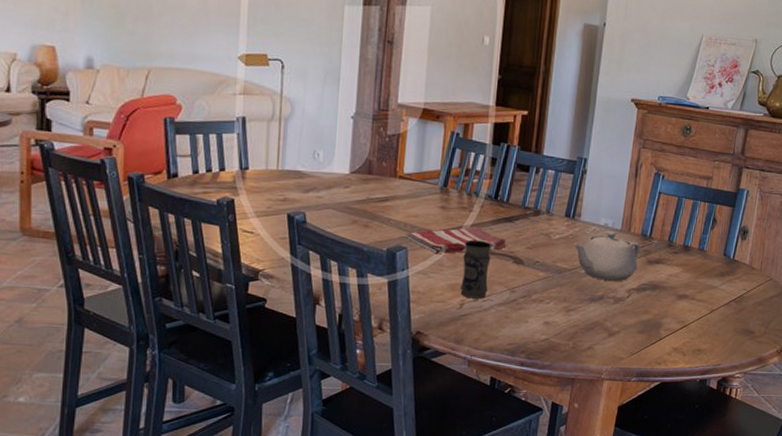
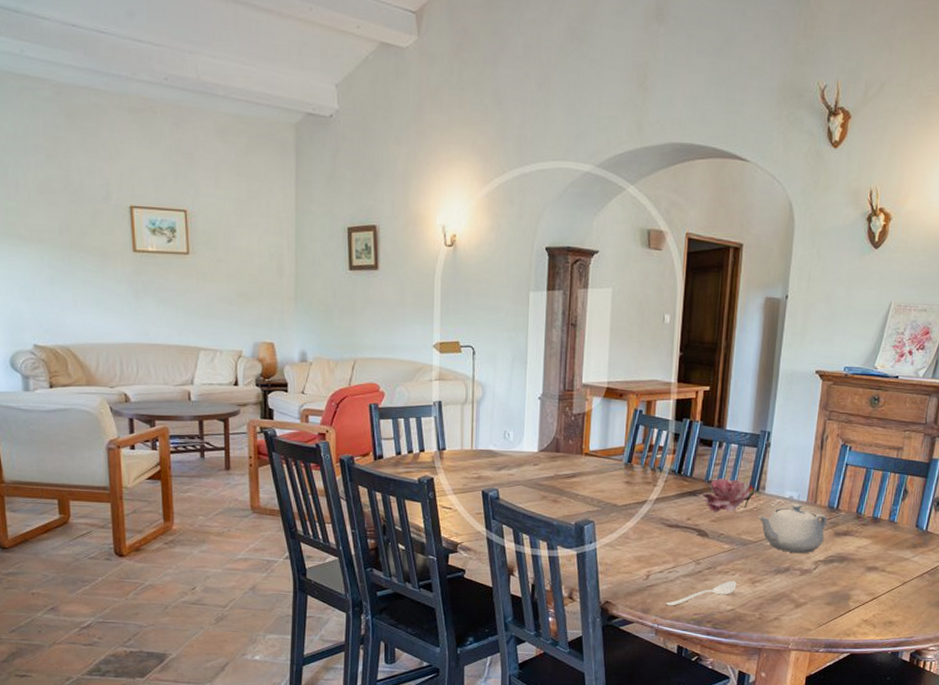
dish towel: present [405,226,506,254] -> none [592,500,690,528]
jar: present [460,239,492,299] -> none [646,513,676,570]
spoon: none [478,309,552,336] -> present [665,580,737,606]
flower: none [519,204,571,239] -> present [703,478,755,512]

